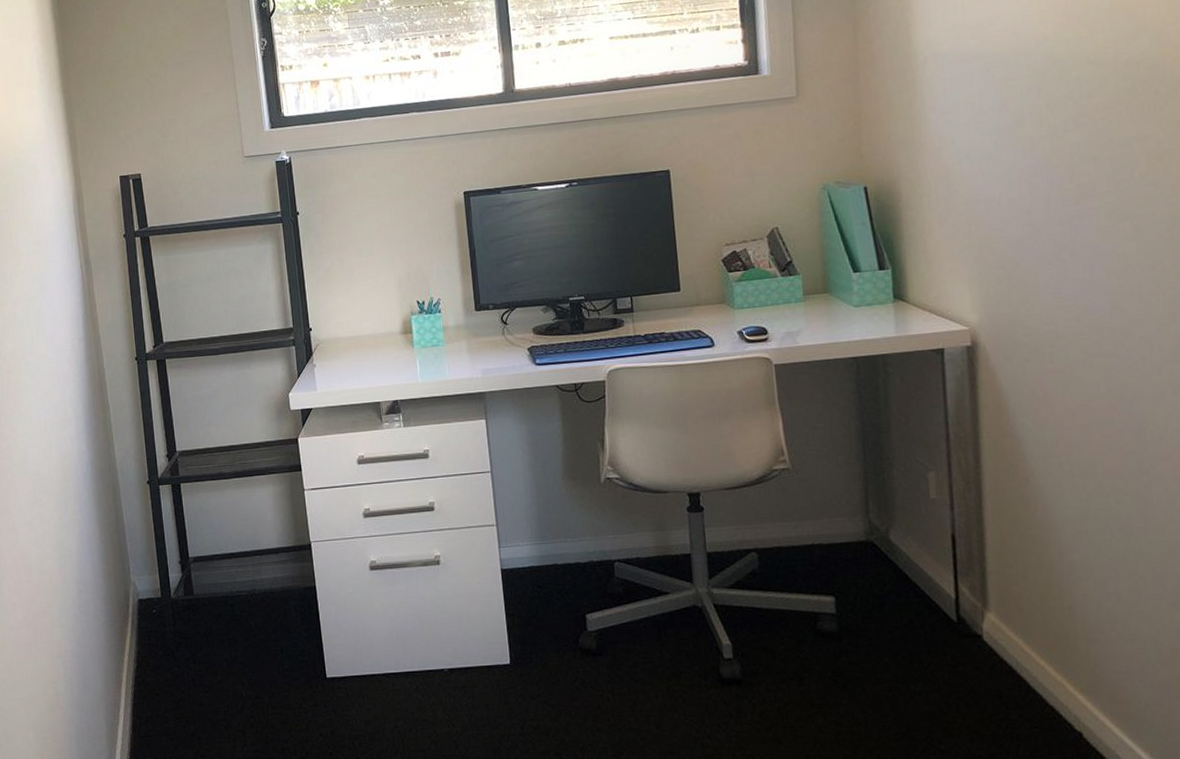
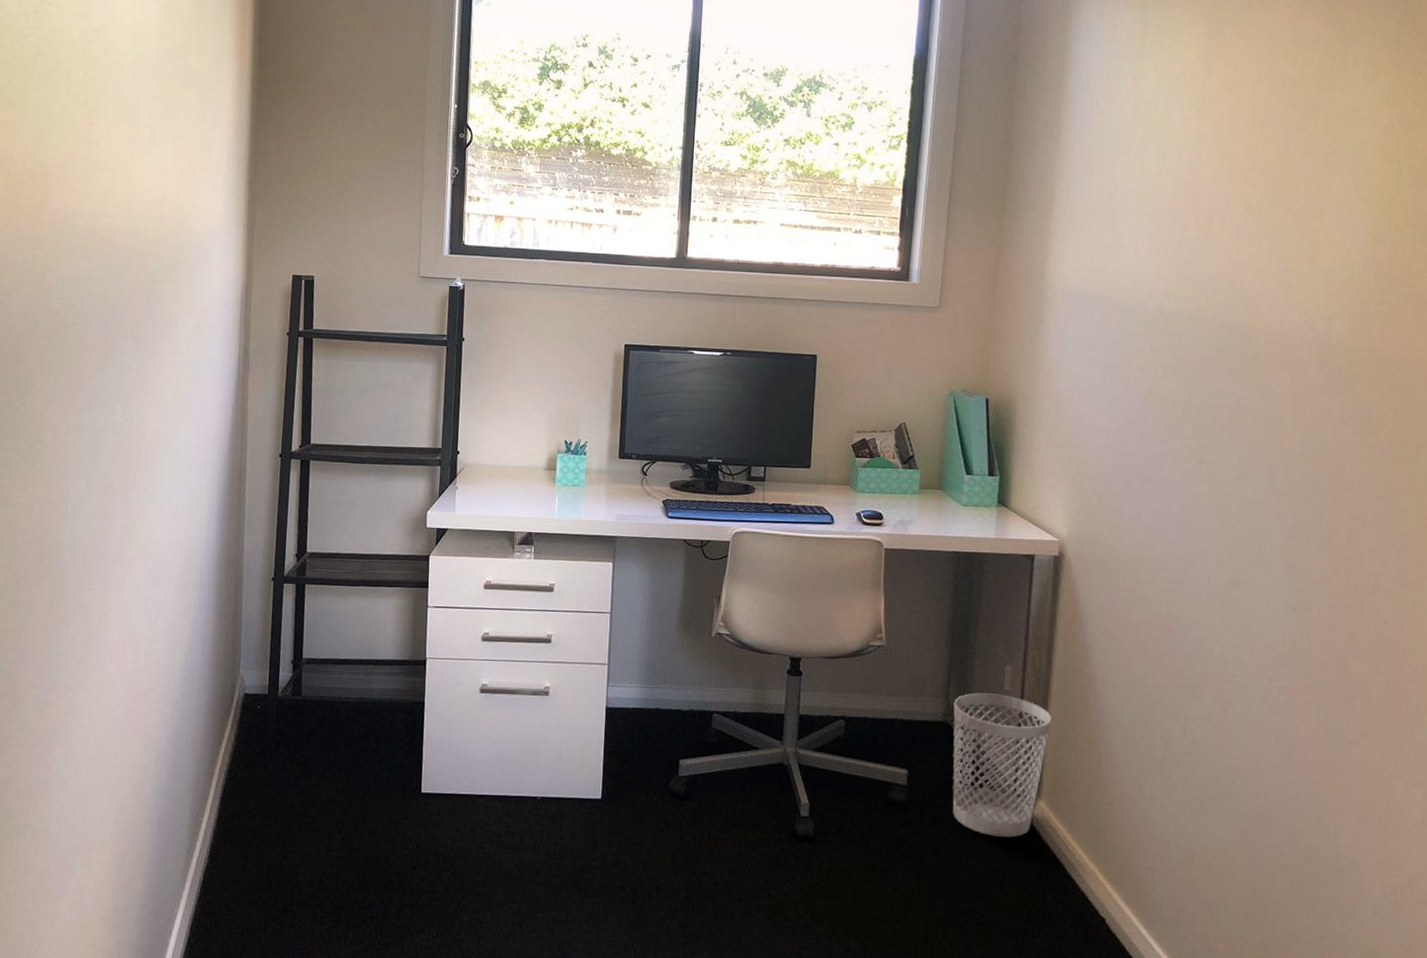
wastebasket: none [875,504,989,658] -> present [952,693,1052,838]

